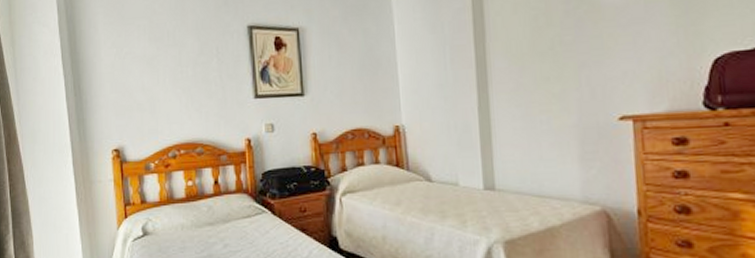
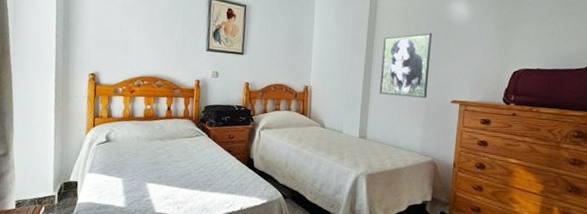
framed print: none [500,22,580,123] -> present [380,32,432,98]

